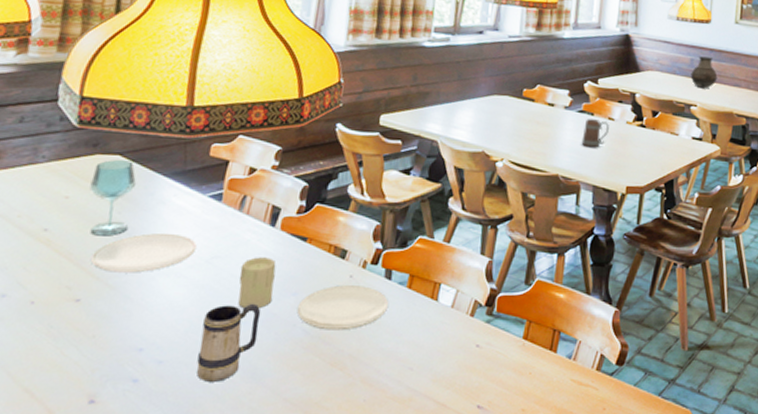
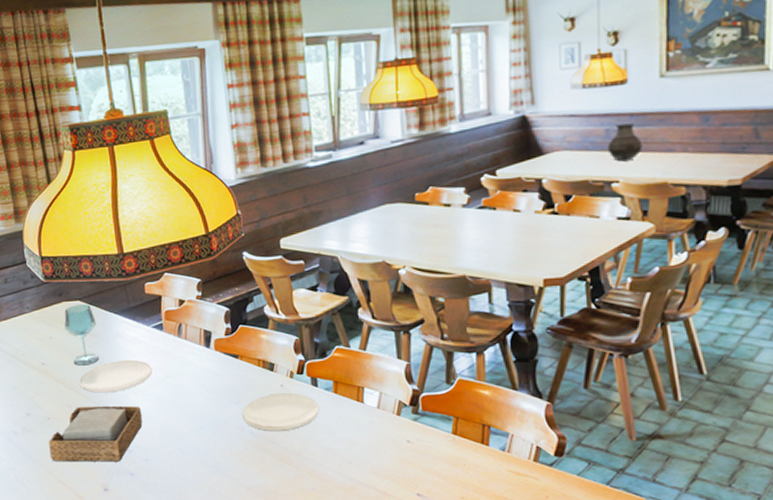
napkin holder: none [19,288,170,364] -> present [49,405,143,462]
beer mug: present [197,303,261,382] -> none [171,412,215,475]
candle: present [238,257,276,308] -> none [190,374,221,416]
beer mug: present [581,119,609,148] -> none [486,213,516,244]

